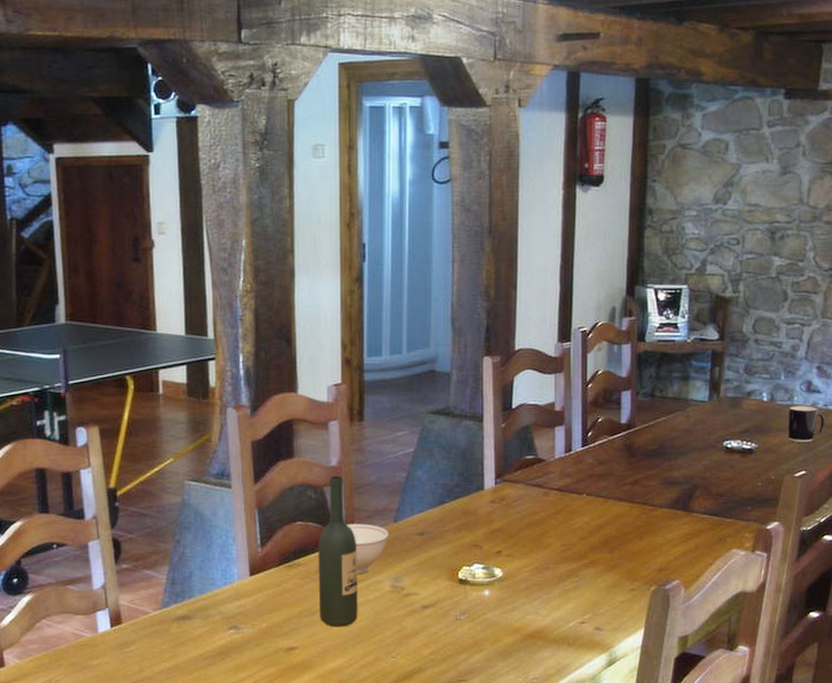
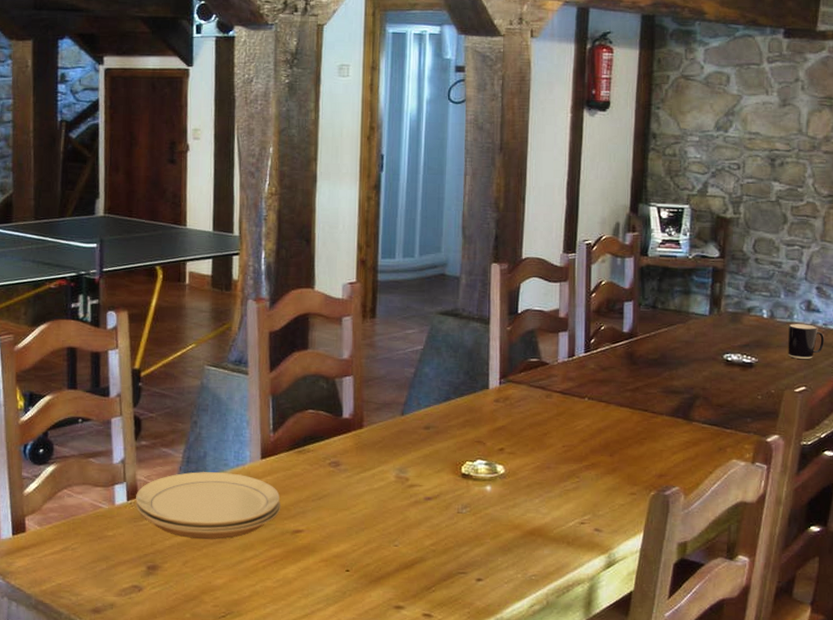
plate: none [120,592,273,662] -> present [135,472,281,539]
wine bottle: present [318,476,358,627] -> none [326,368,365,513]
bowl: present [347,524,389,575] -> none [355,414,395,464]

